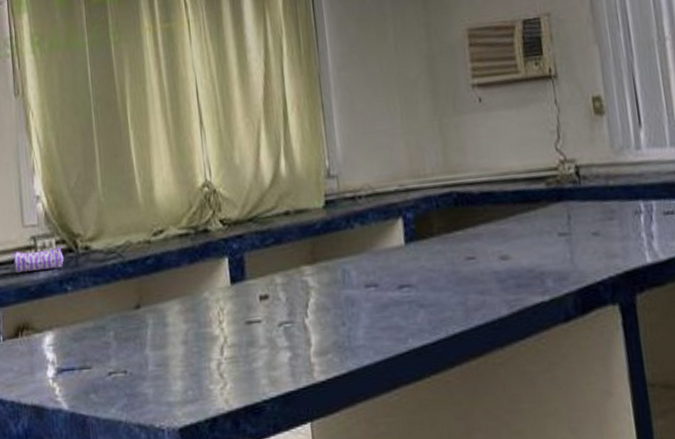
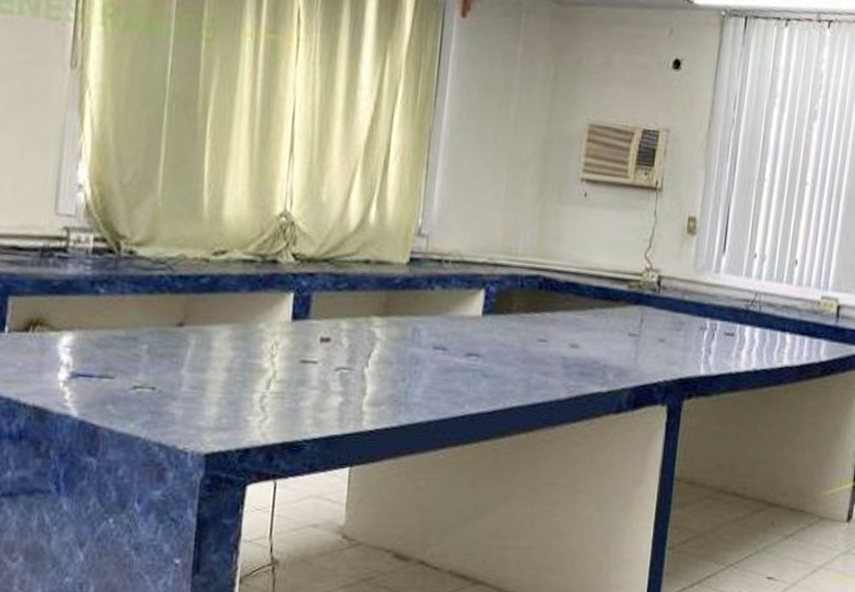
pencil case: present [12,246,65,274] -> none [36,238,103,268]

